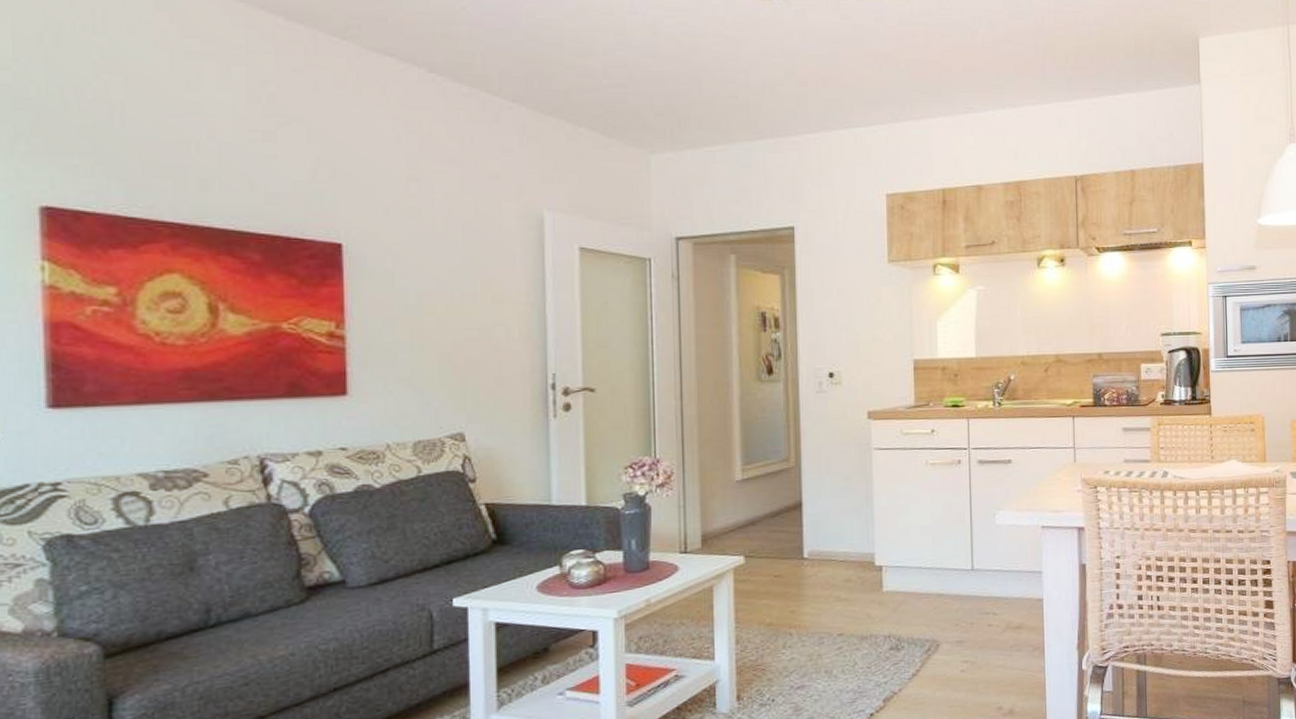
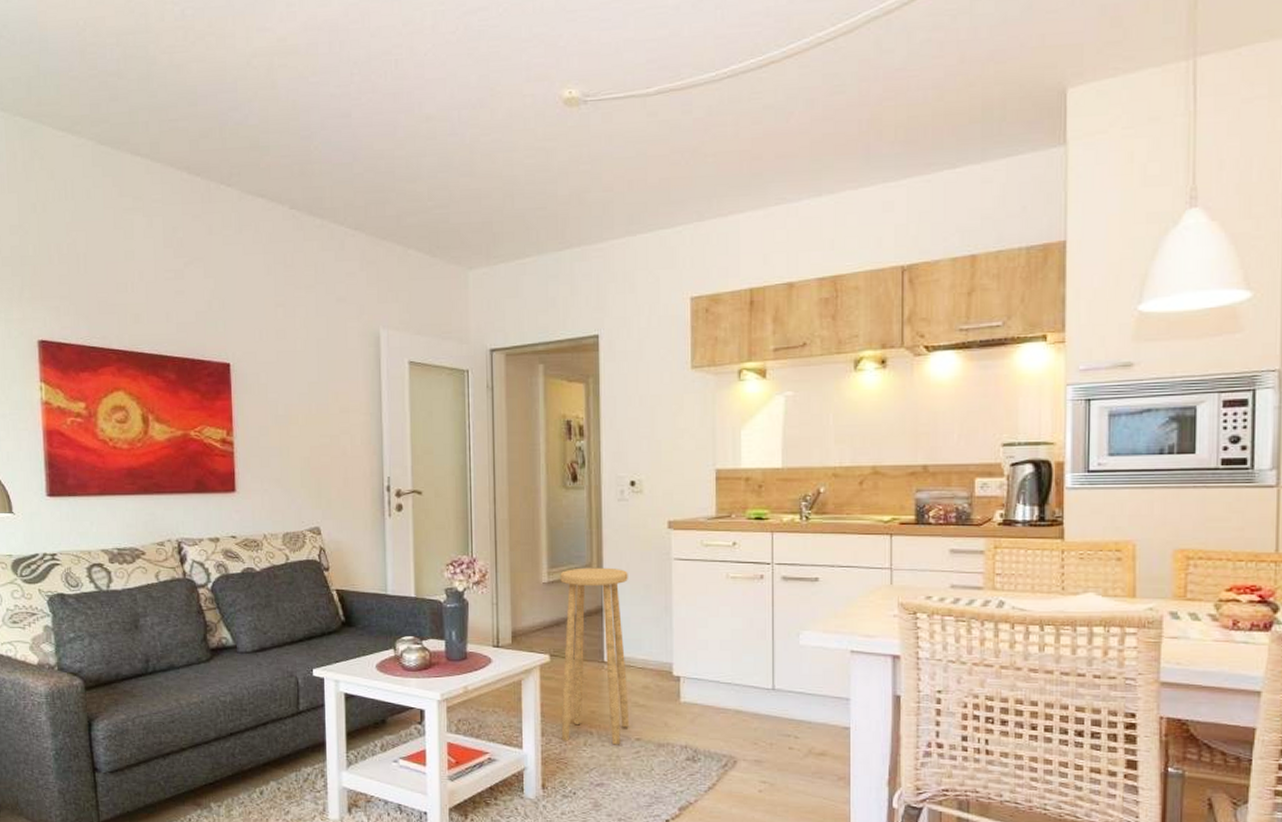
stool: none [755,461,830,647] -> present [560,567,629,745]

